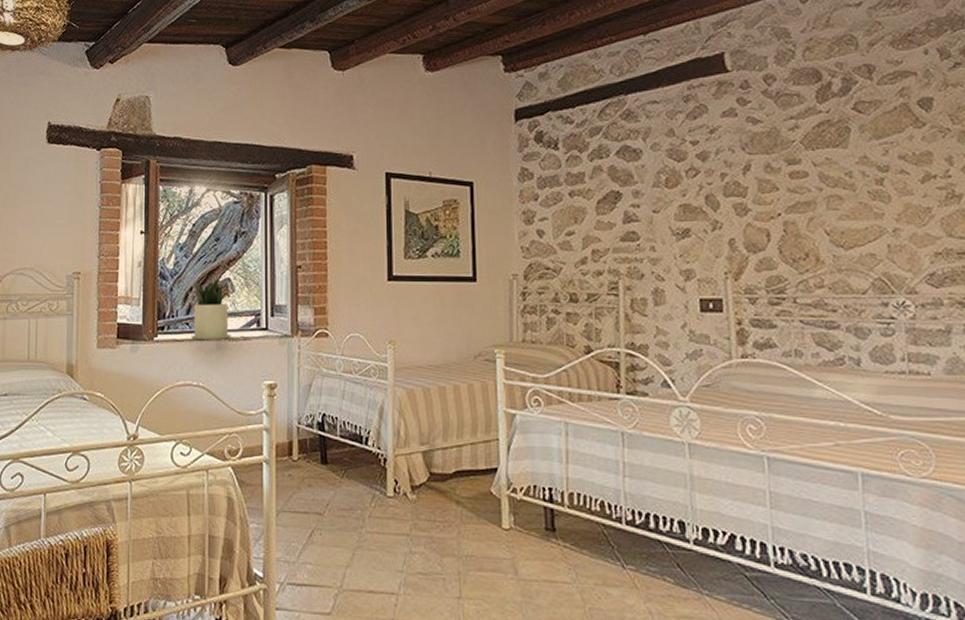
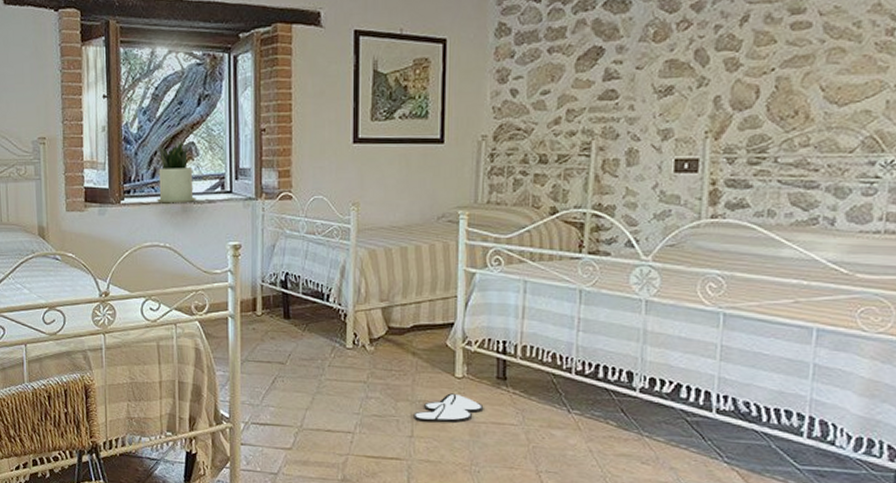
slippers: none [461,547,535,581] -> present [414,393,484,423]

